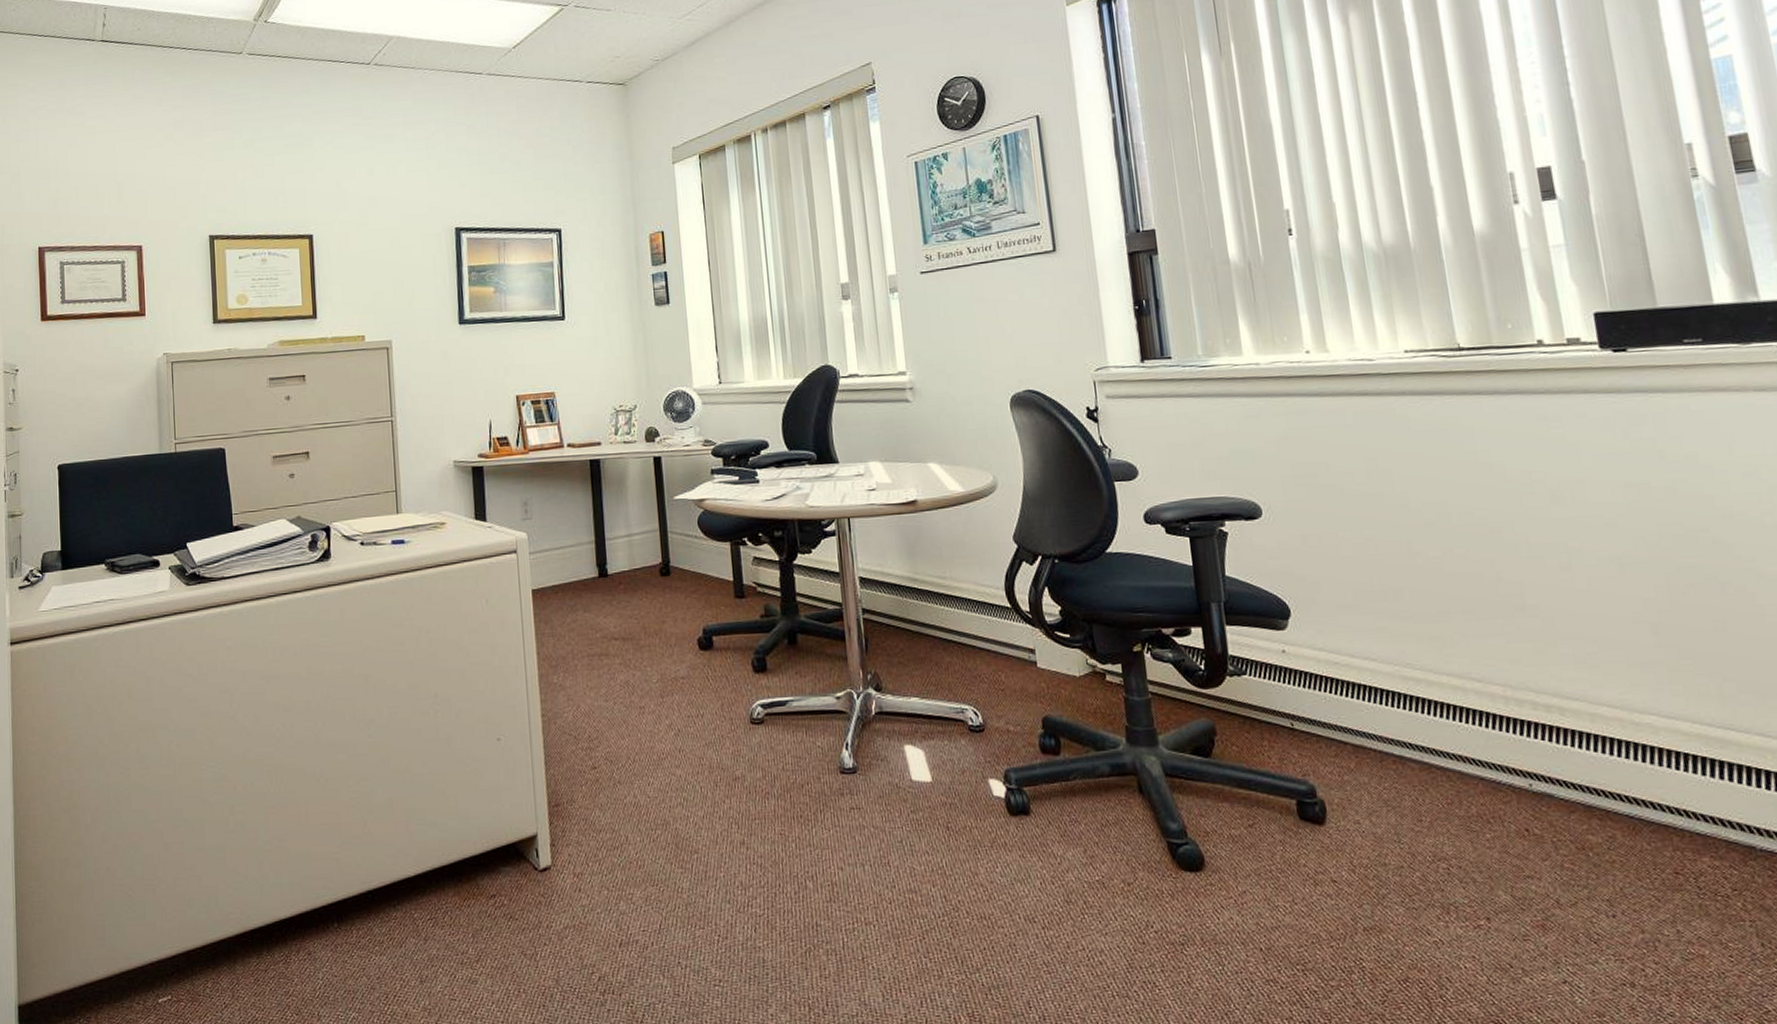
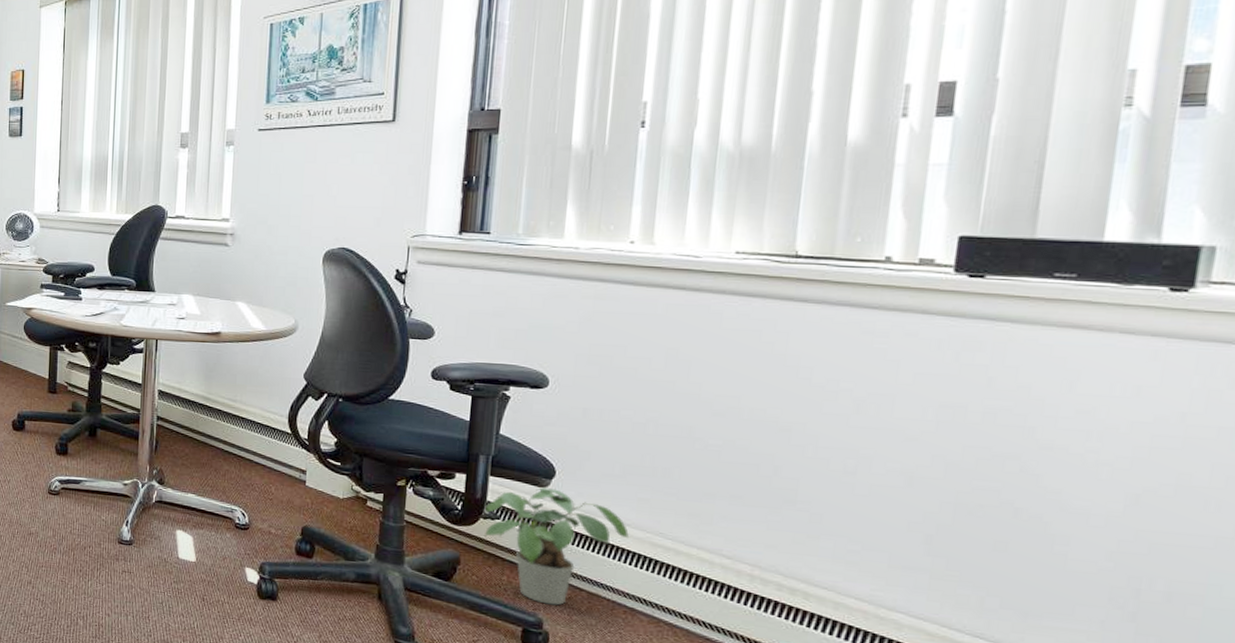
potted plant: none [1229,629,1378,767] -> present [485,486,629,605]

